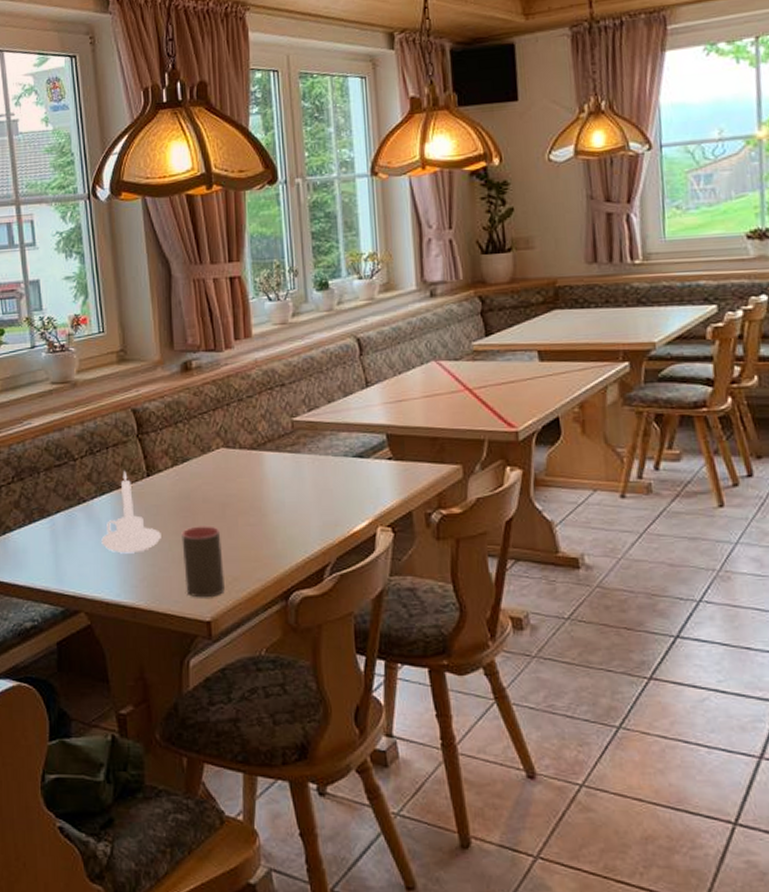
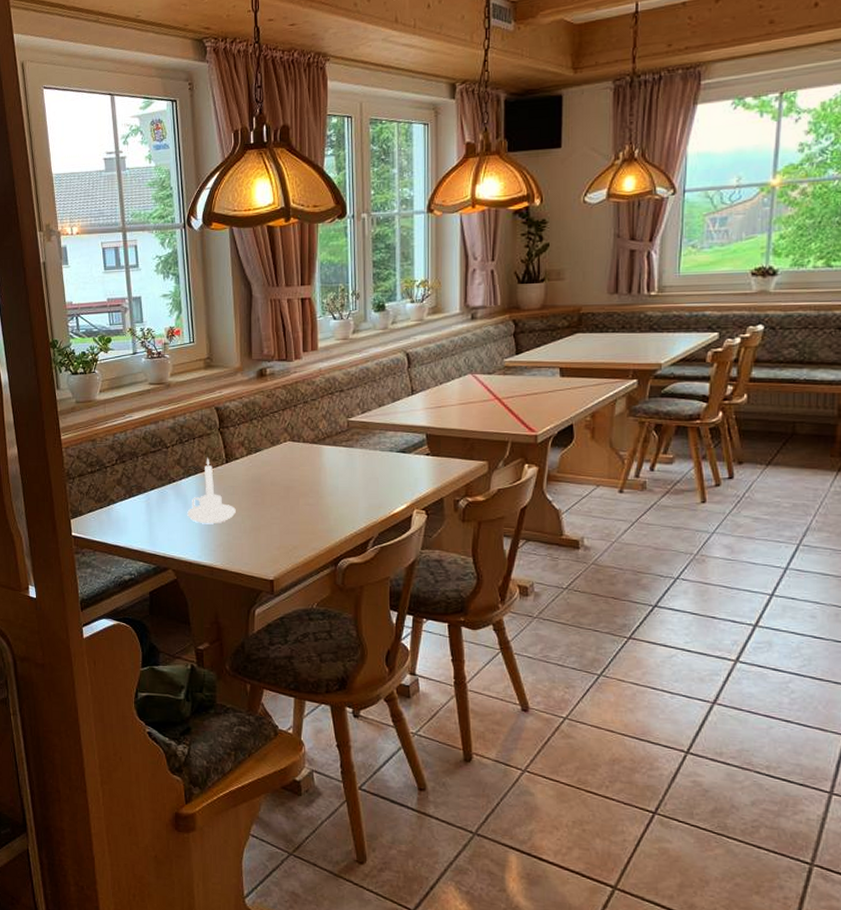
cup: present [181,526,225,598] -> none [252,504,286,562]

